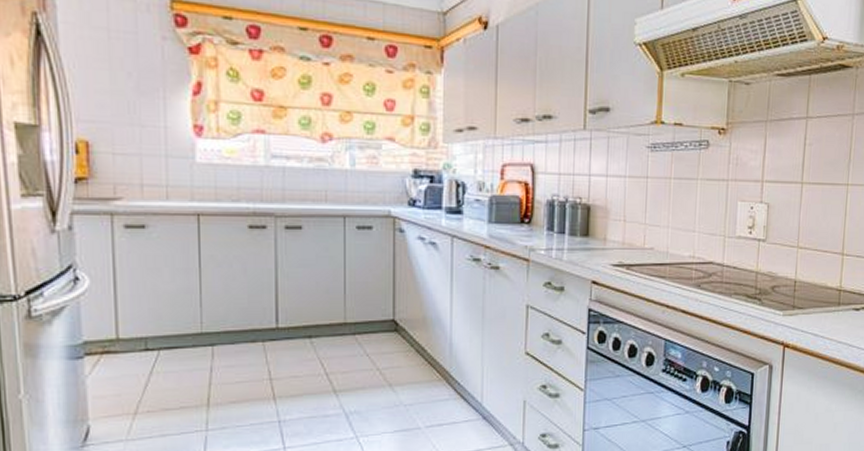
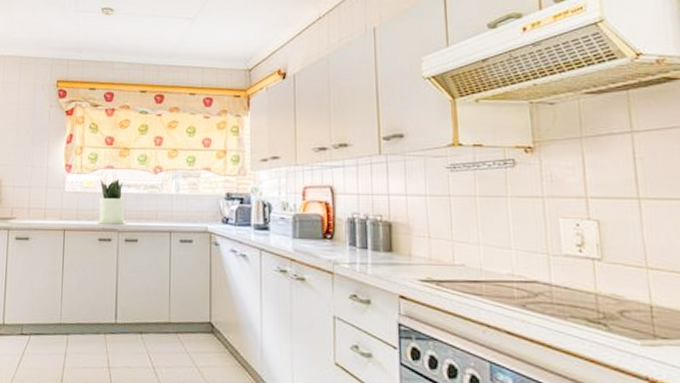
planter: none [244,147,288,209] -> present [96,178,128,226]

